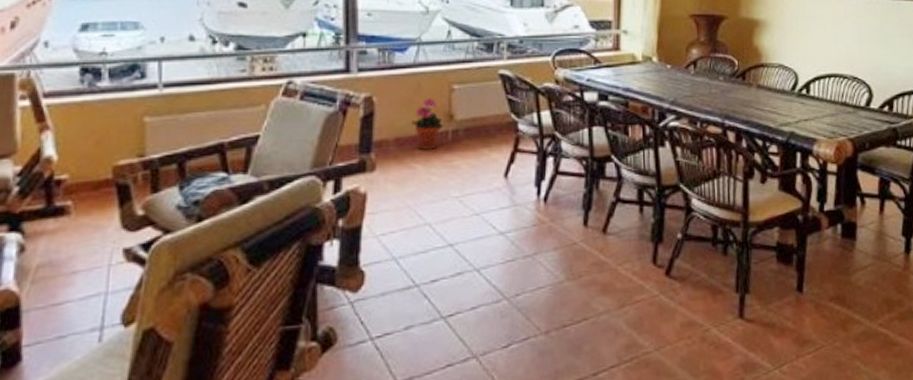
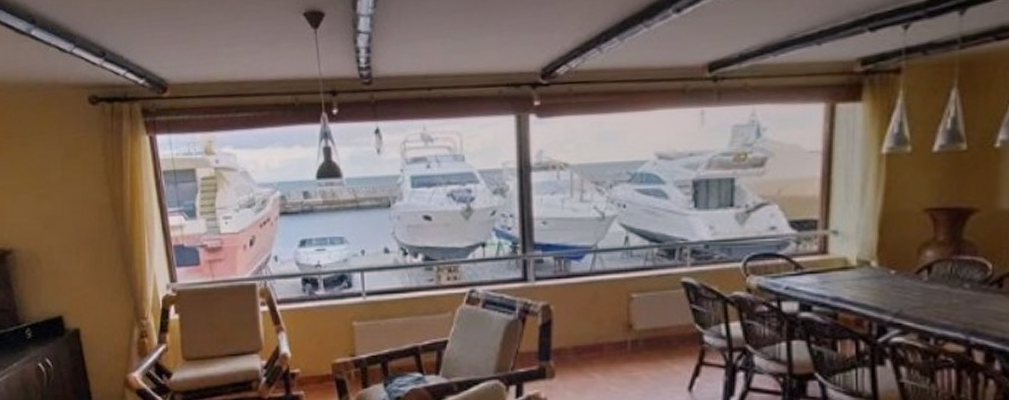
potted plant: present [411,98,444,150] -> none [589,307,622,359]

